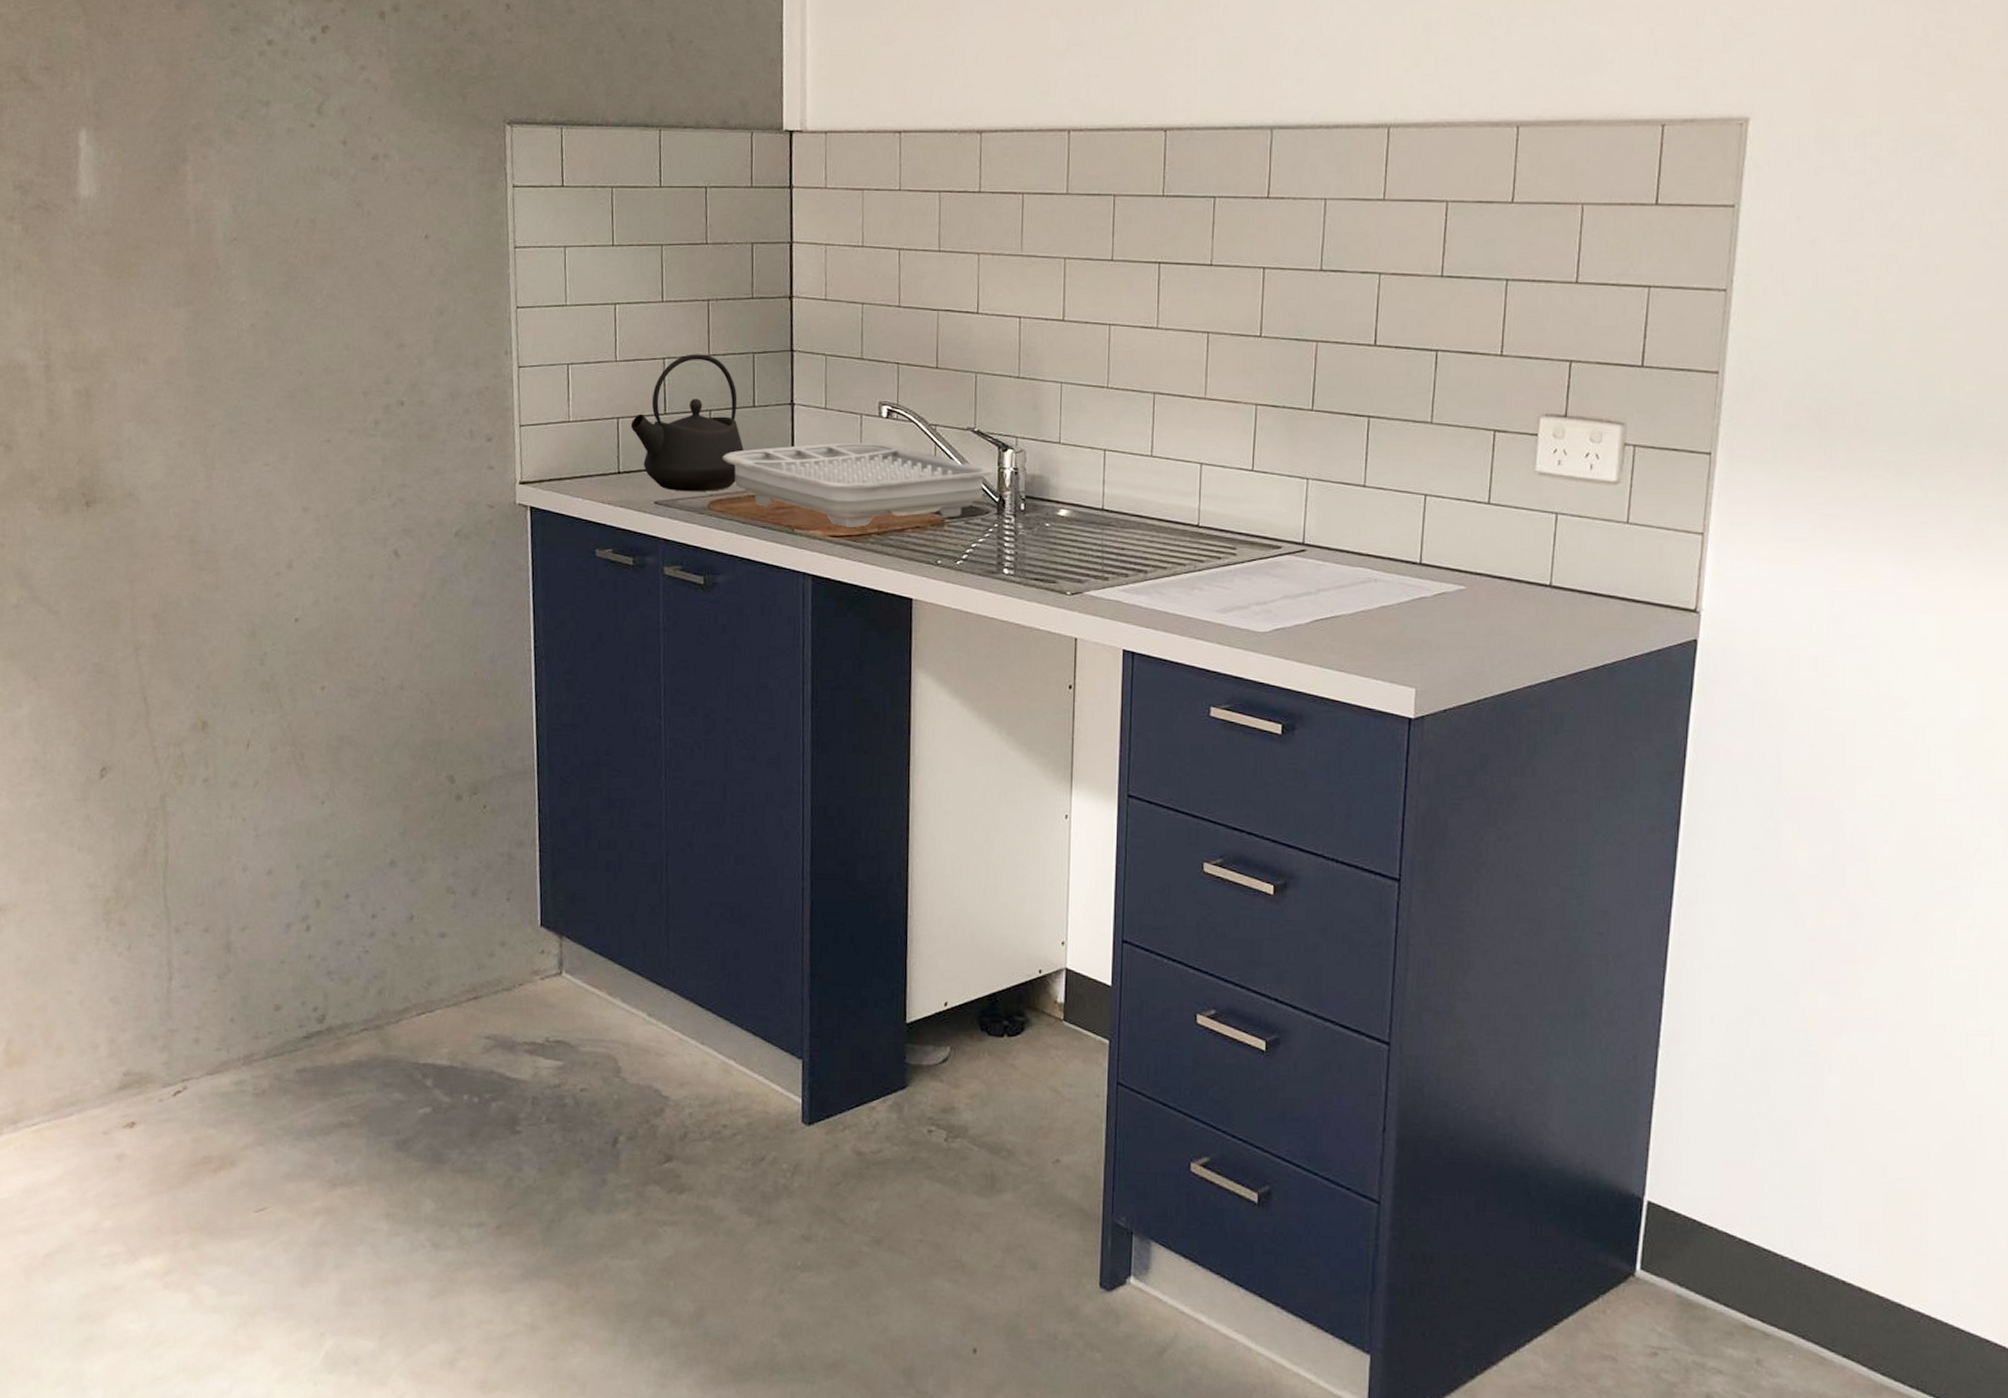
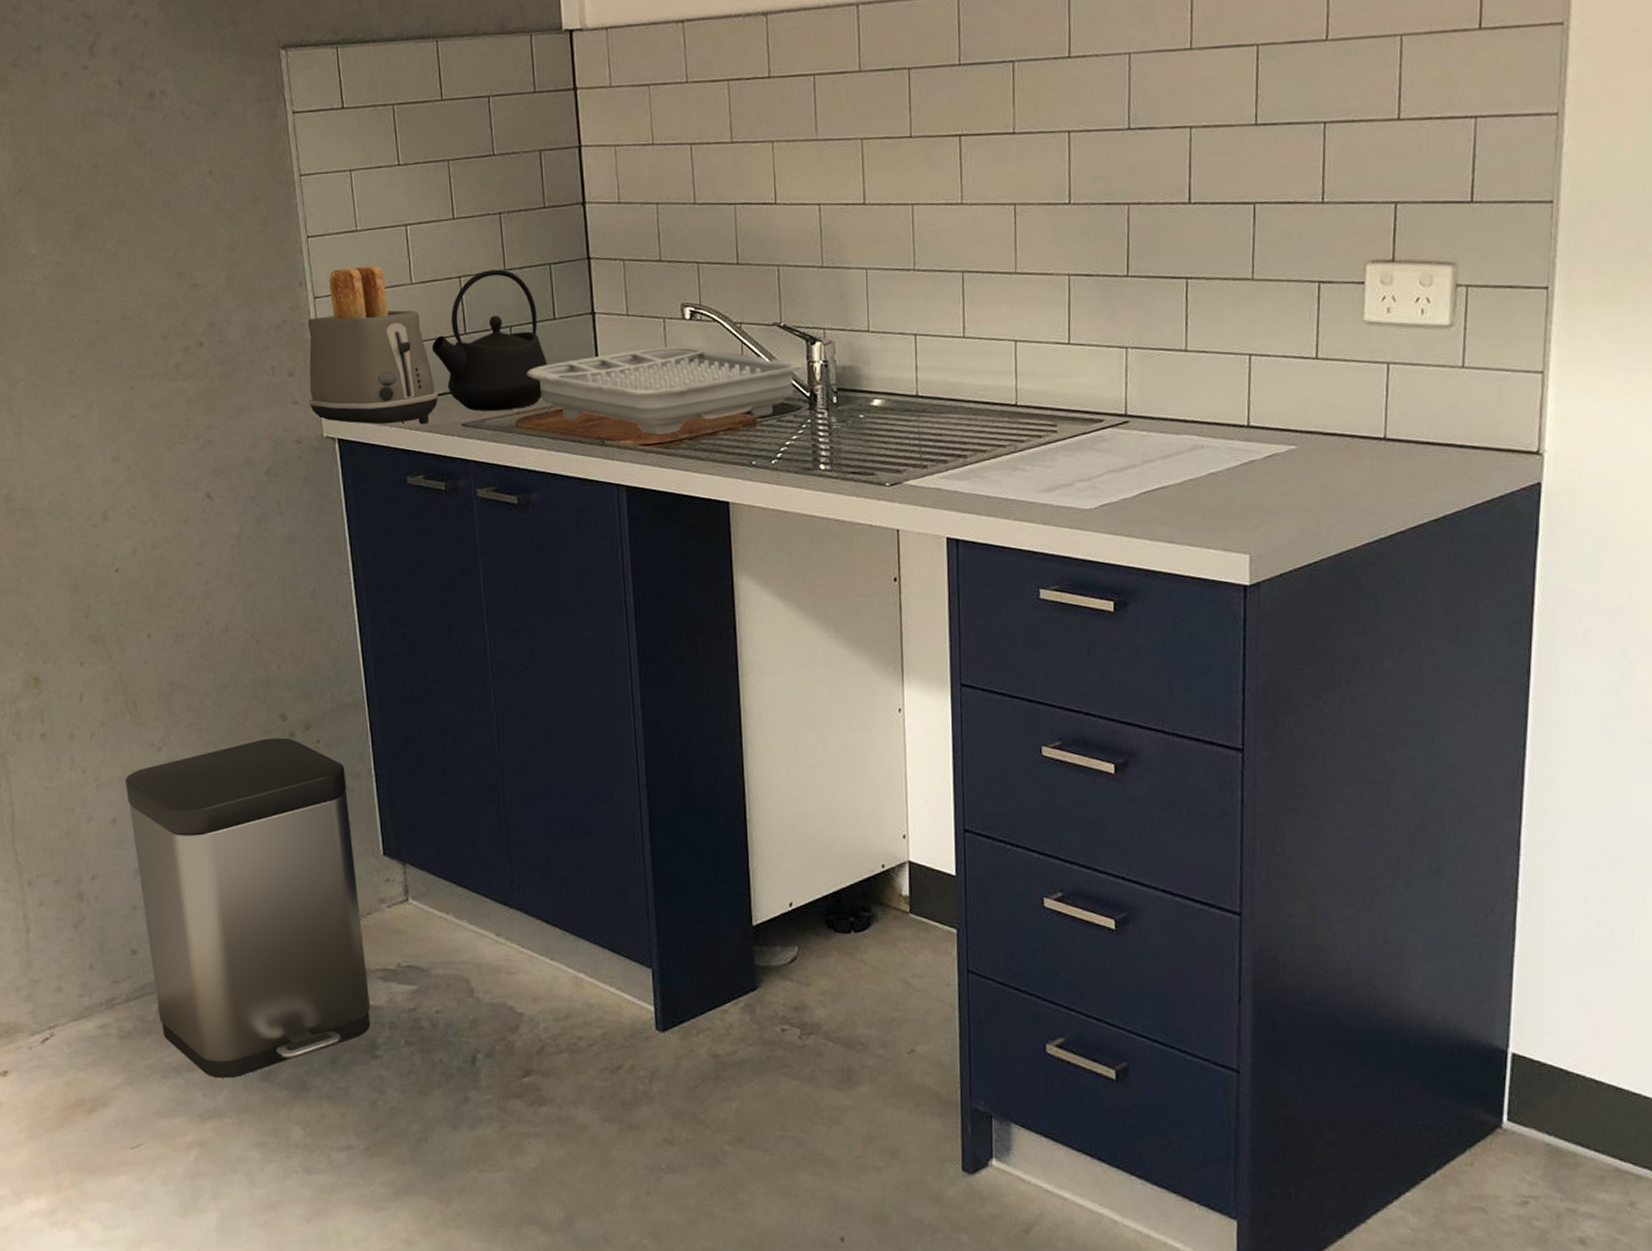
pedal bin: none [285,799,515,1144] -> present [125,737,371,1078]
toaster: none [504,340,634,500] -> present [307,265,439,425]

